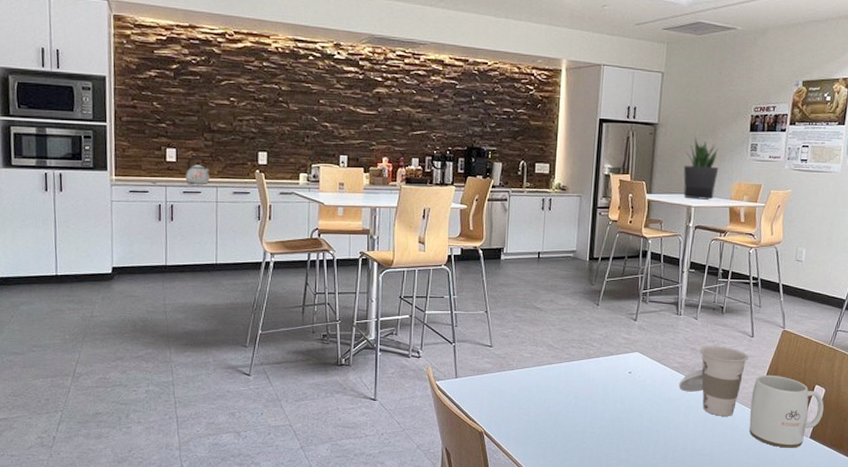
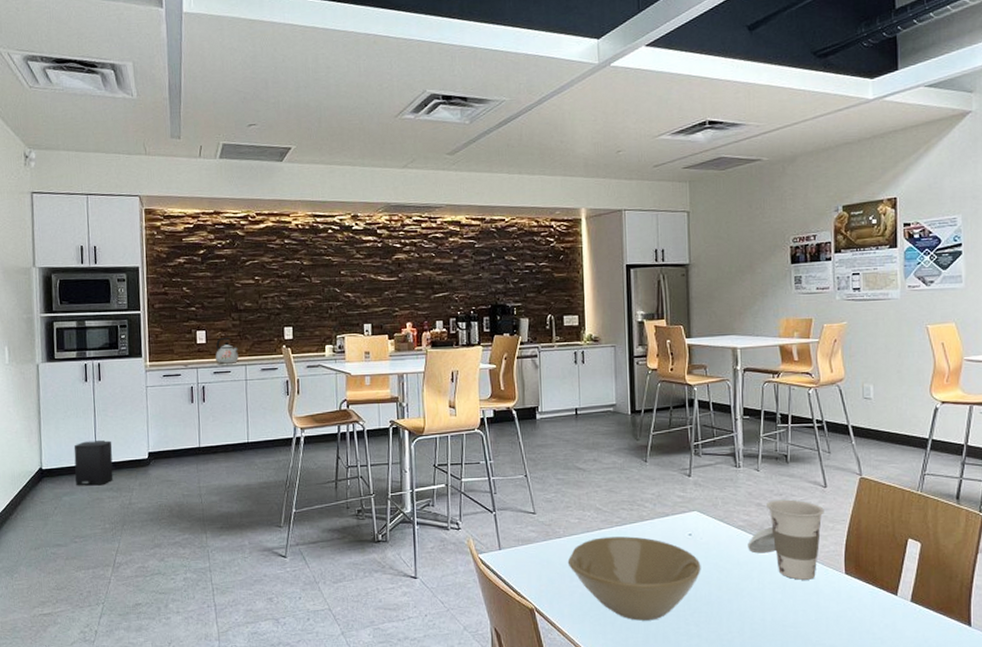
pedal bin: none [32,252,74,297] -> present [73,440,113,486]
bowl: none [517,371,637,446] -> present [567,536,701,621]
planter: present [683,136,720,200] -> none [722,274,762,340]
mug: present [749,374,825,448] -> none [833,529,923,615]

